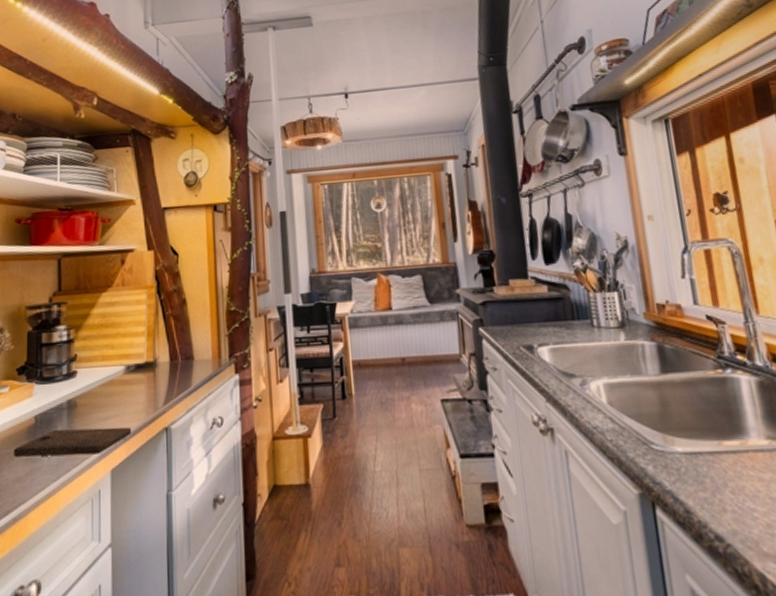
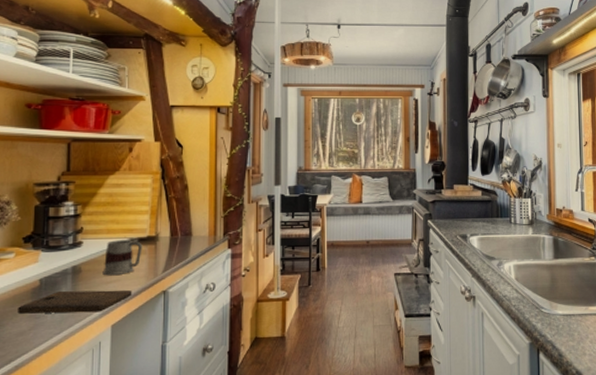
mug: none [99,367,140,411] -> present [102,240,142,276]

